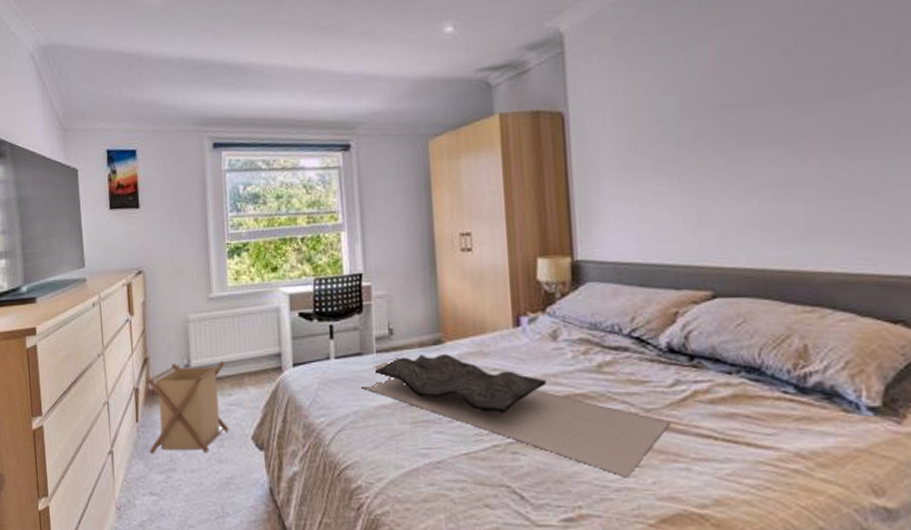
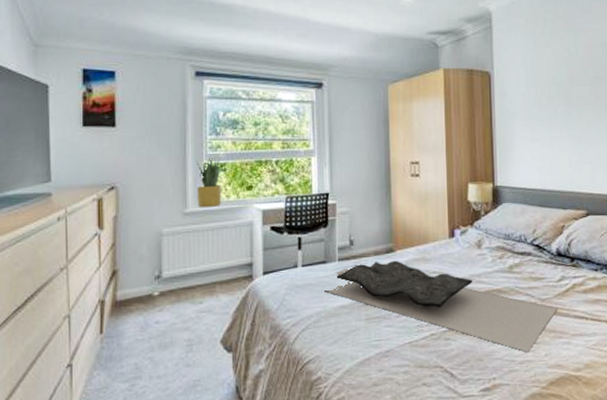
laundry basket: present [145,360,230,455] -> none [113,271,199,365]
planter: none [216,236,246,293] -> present [194,157,222,208]

